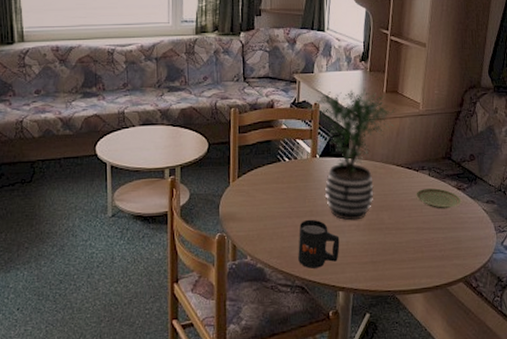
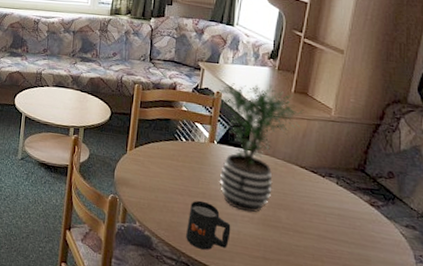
plate: present [416,188,462,209] -> none [320,196,375,224]

